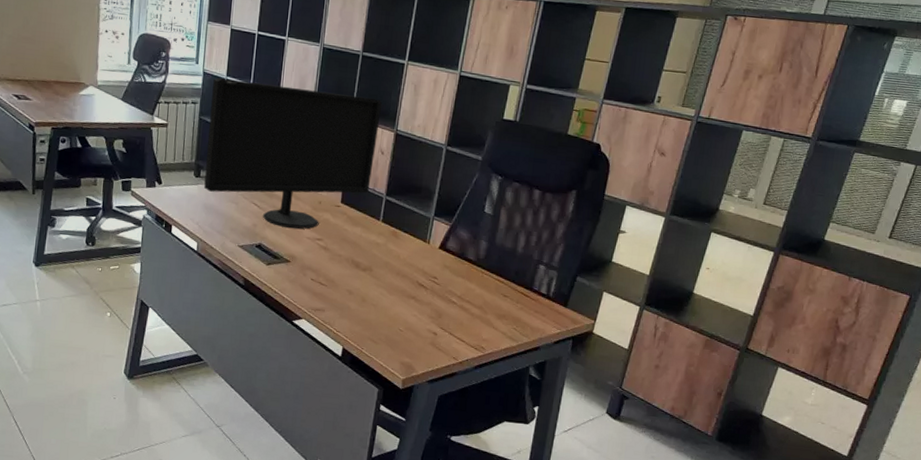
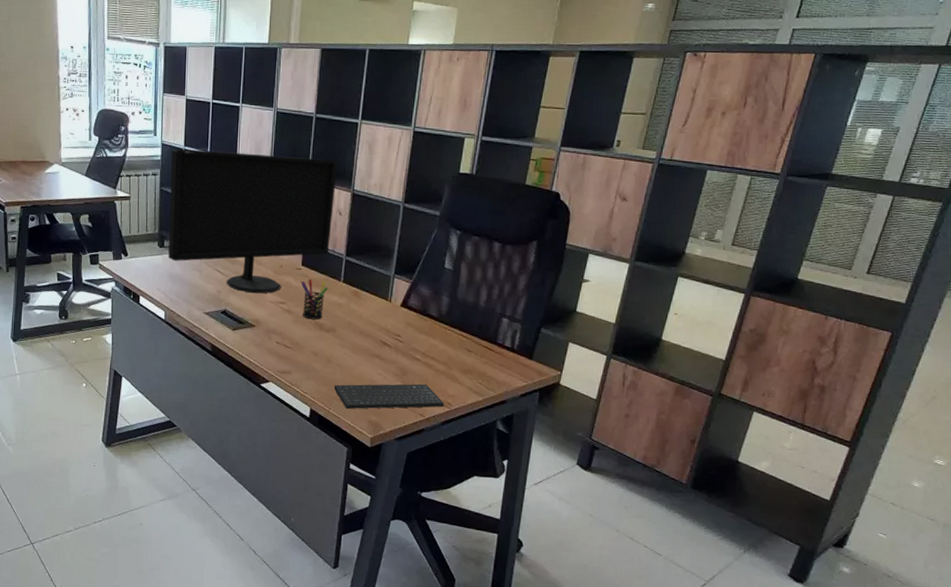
pen holder: none [339,216,366,258] -> present [301,278,328,320]
keyboard: none [368,324,478,351] -> present [334,383,445,409]

